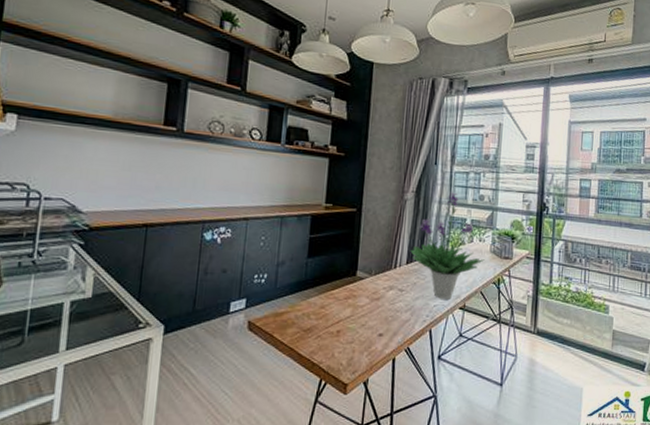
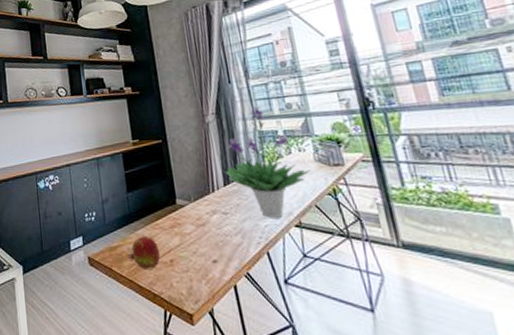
fruit: none [292,304,329,338] -> present [127,235,161,269]

